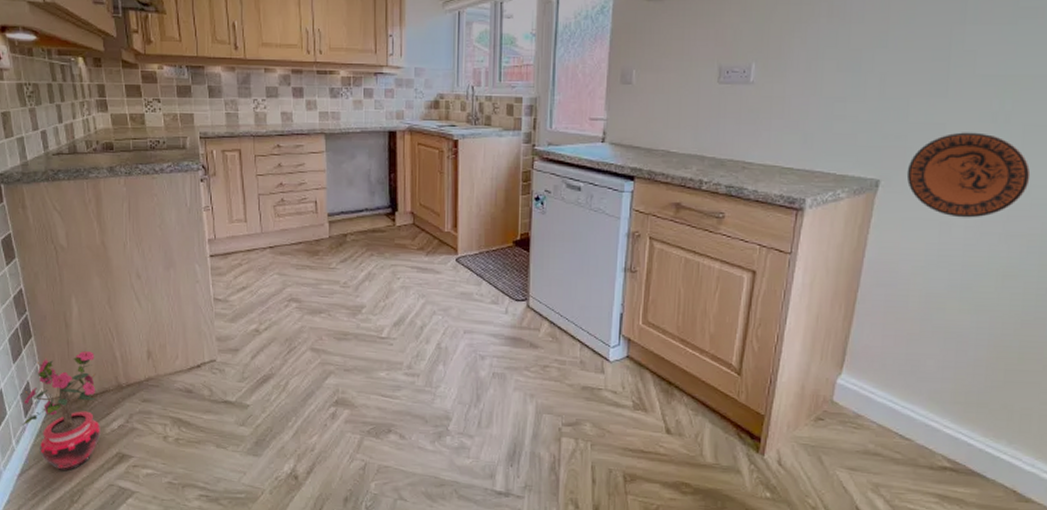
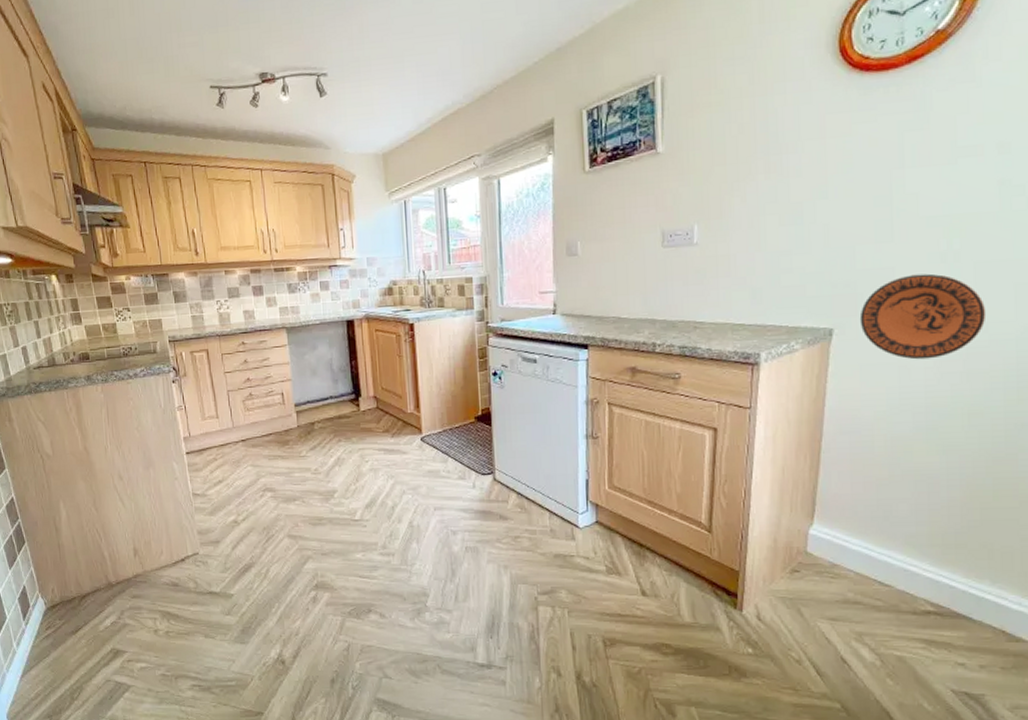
potted plant: present [20,351,101,471] -> none [20,553,95,670]

